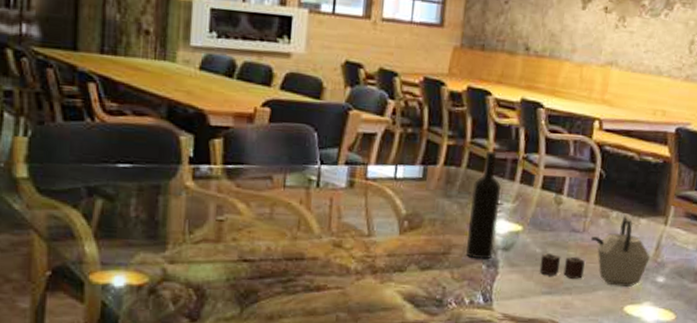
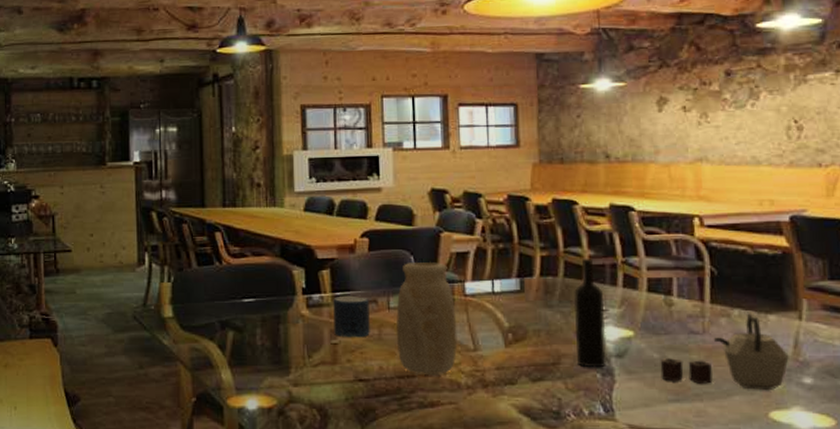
candle: none [221,168,264,216] -> present [333,295,370,338]
vase: none [288,139,355,259] -> present [396,261,458,374]

